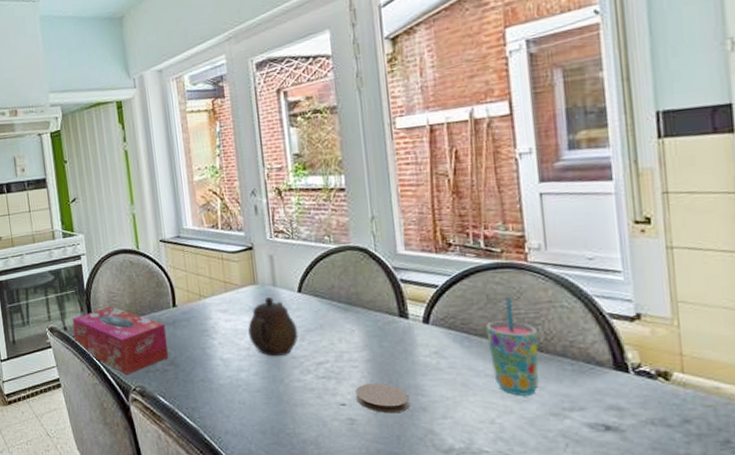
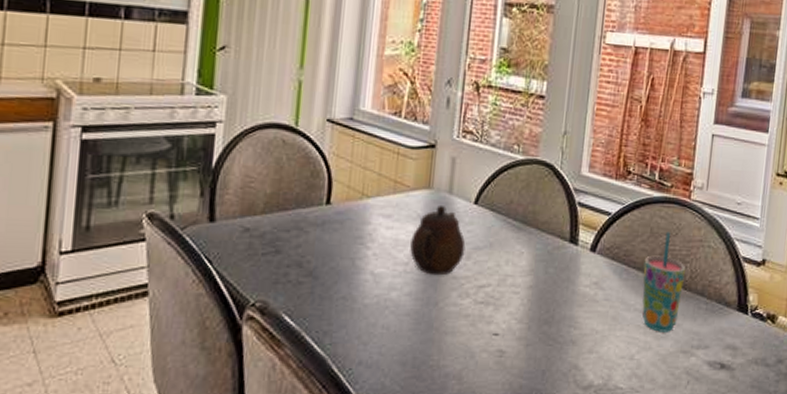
tissue box: present [72,306,169,375] -> none [182,194,312,286]
coaster: present [355,383,410,414] -> none [510,312,562,346]

